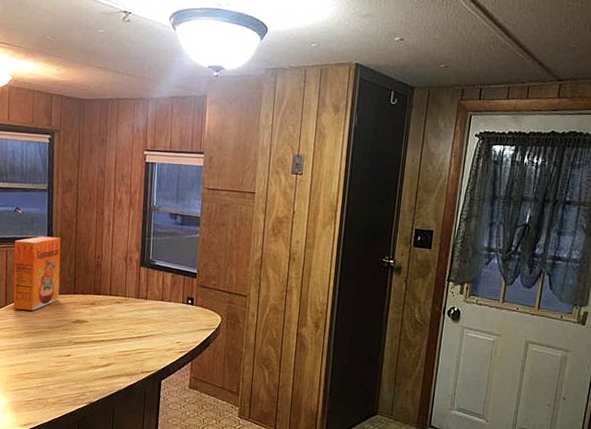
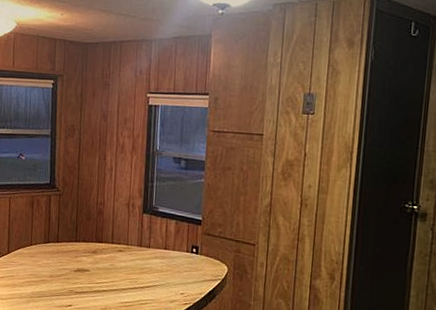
cereal box: present [13,236,61,311] -> none [15,182,63,259]

